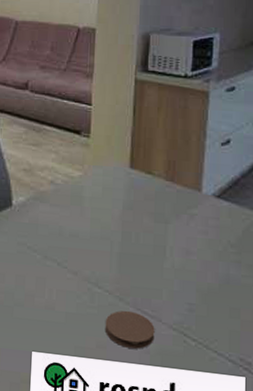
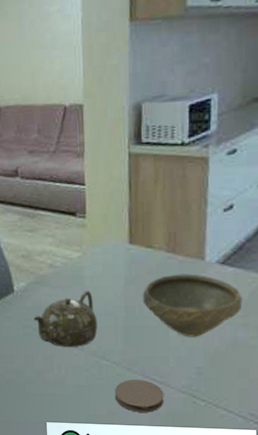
teapot: none [29,212,93,271] -> present [33,291,98,347]
bowl: none [139,203,236,271] -> present [142,274,243,337]

